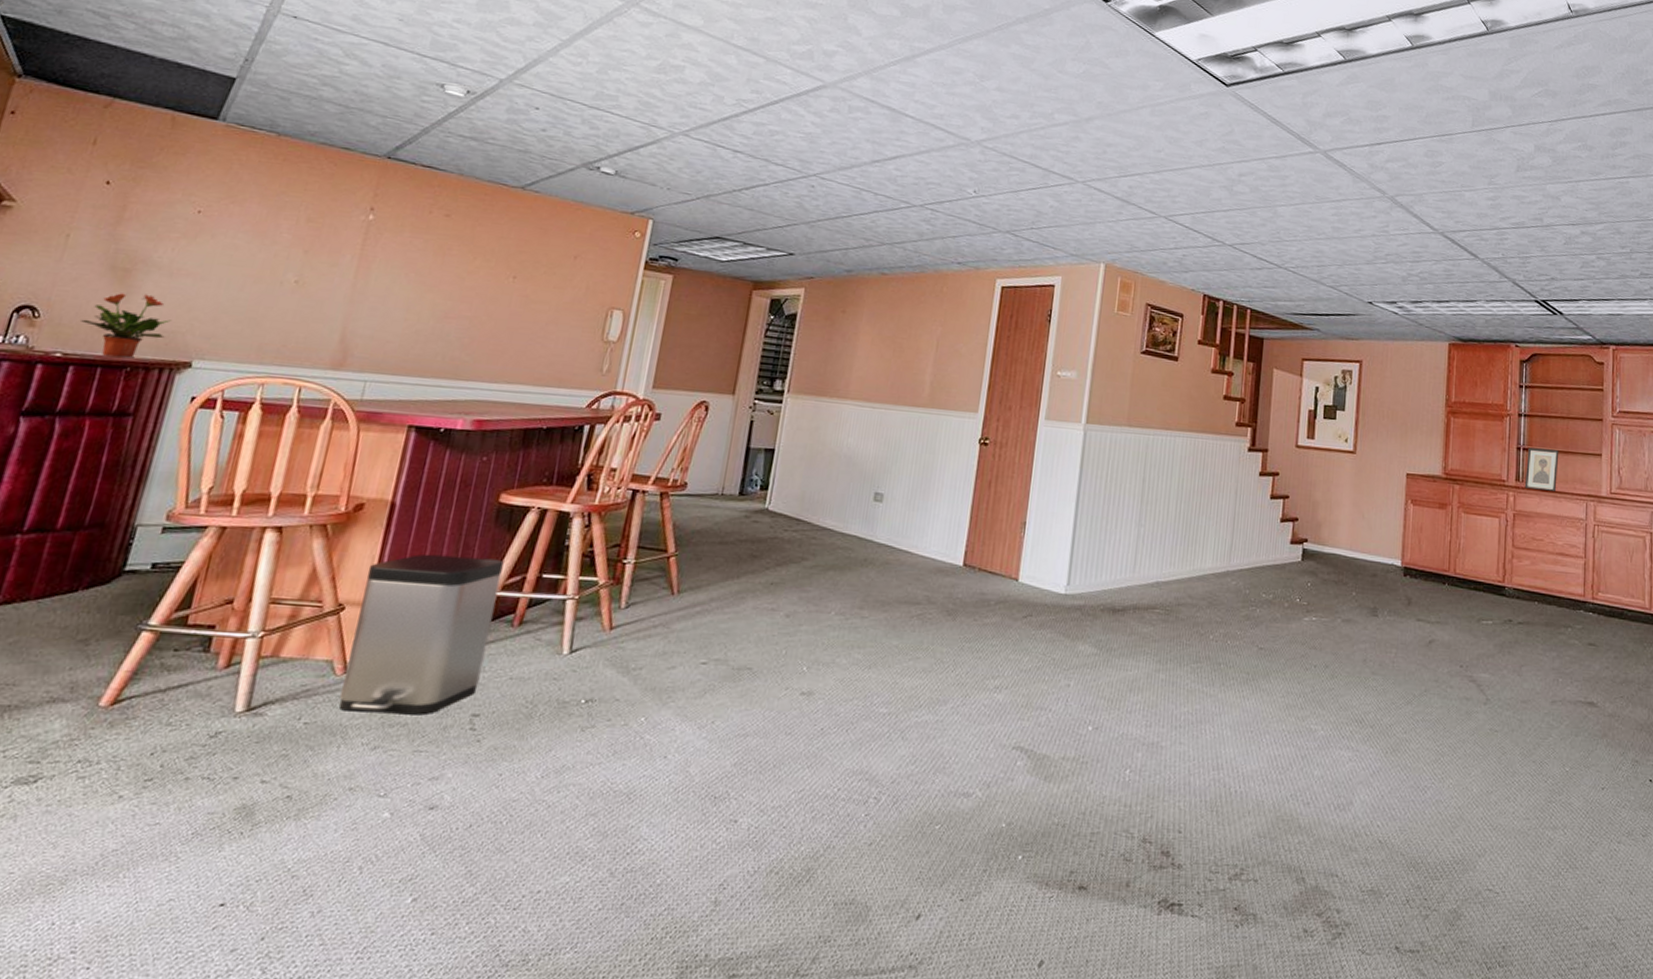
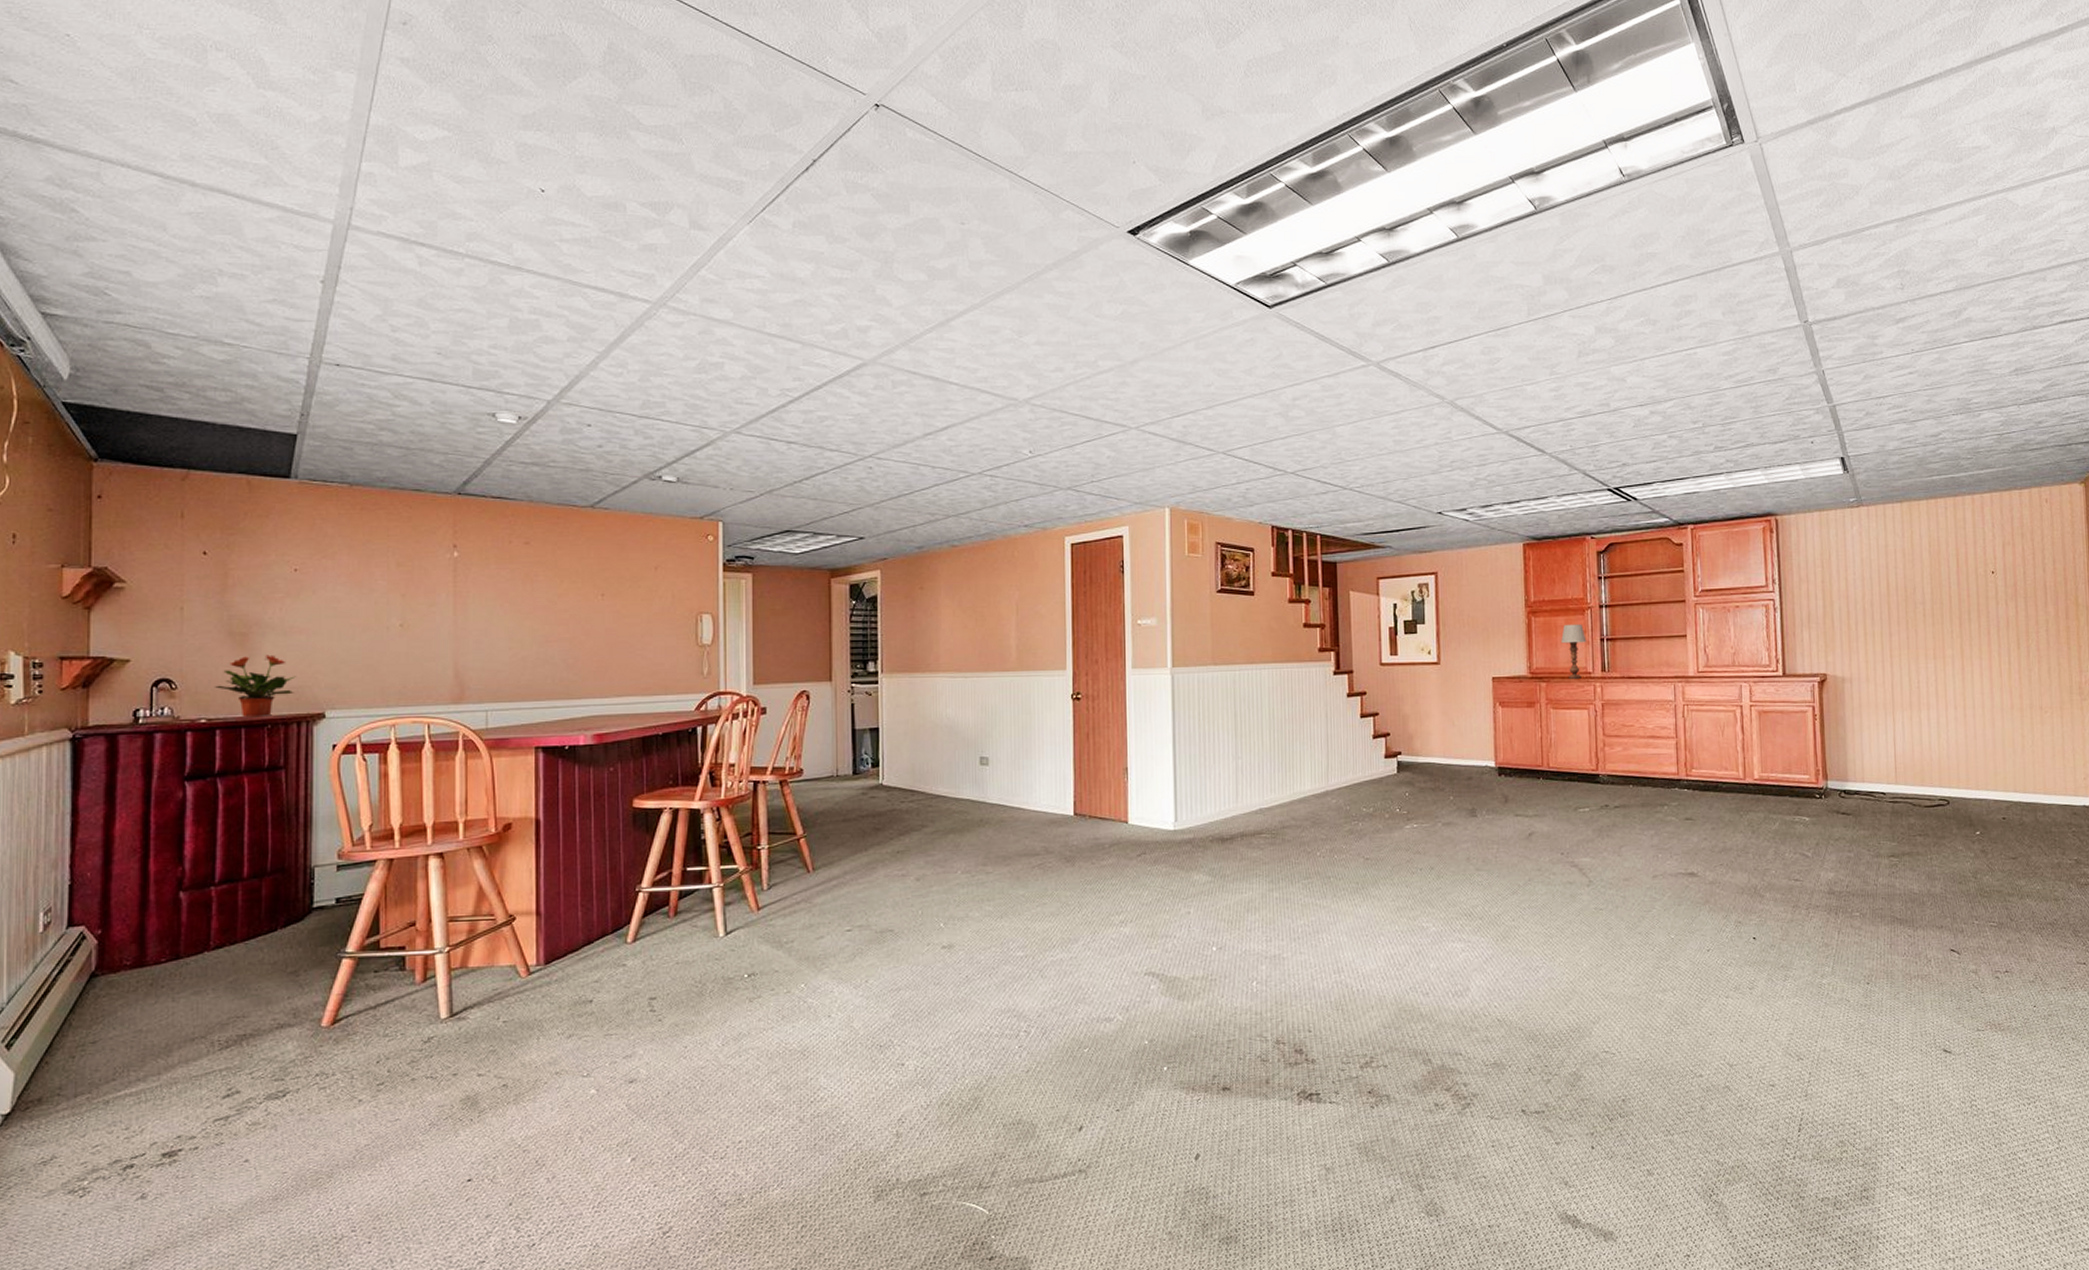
pedal bin: present [338,554,504,715] -> none [528,859,649,1008]
table lamp: none [1478,428,1503,486] -> present [1561,624,1587,679]
picture frame: present [1524,447,1559,493] -> none [1611,637,1644,678]

